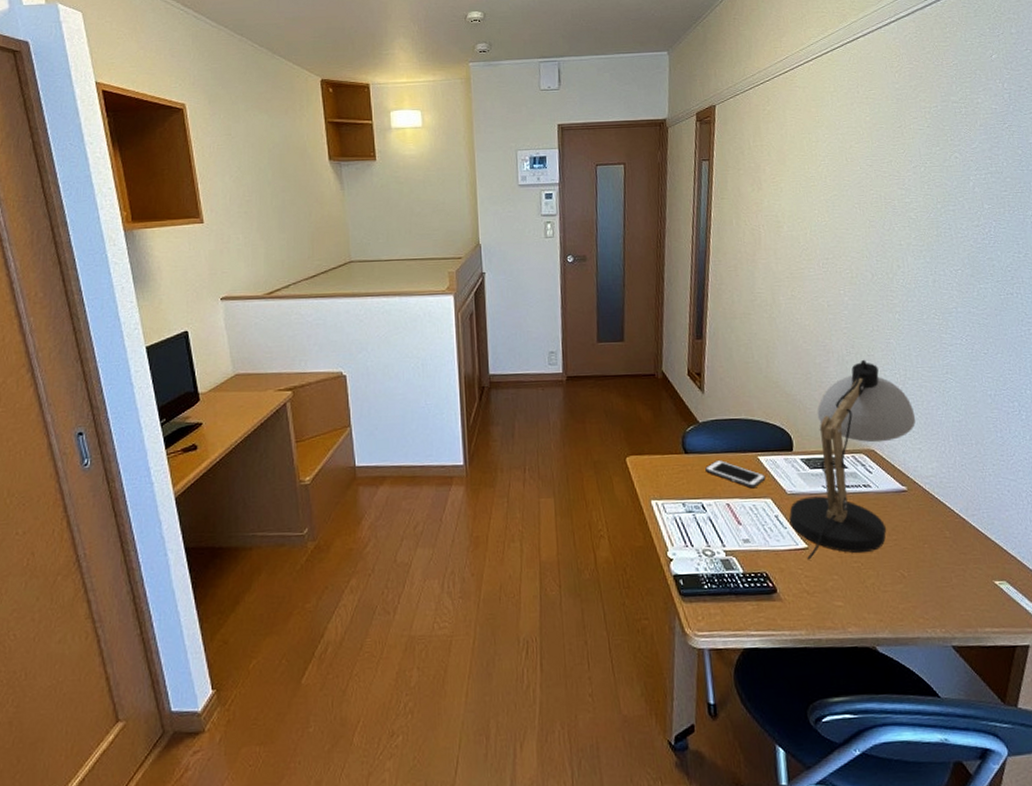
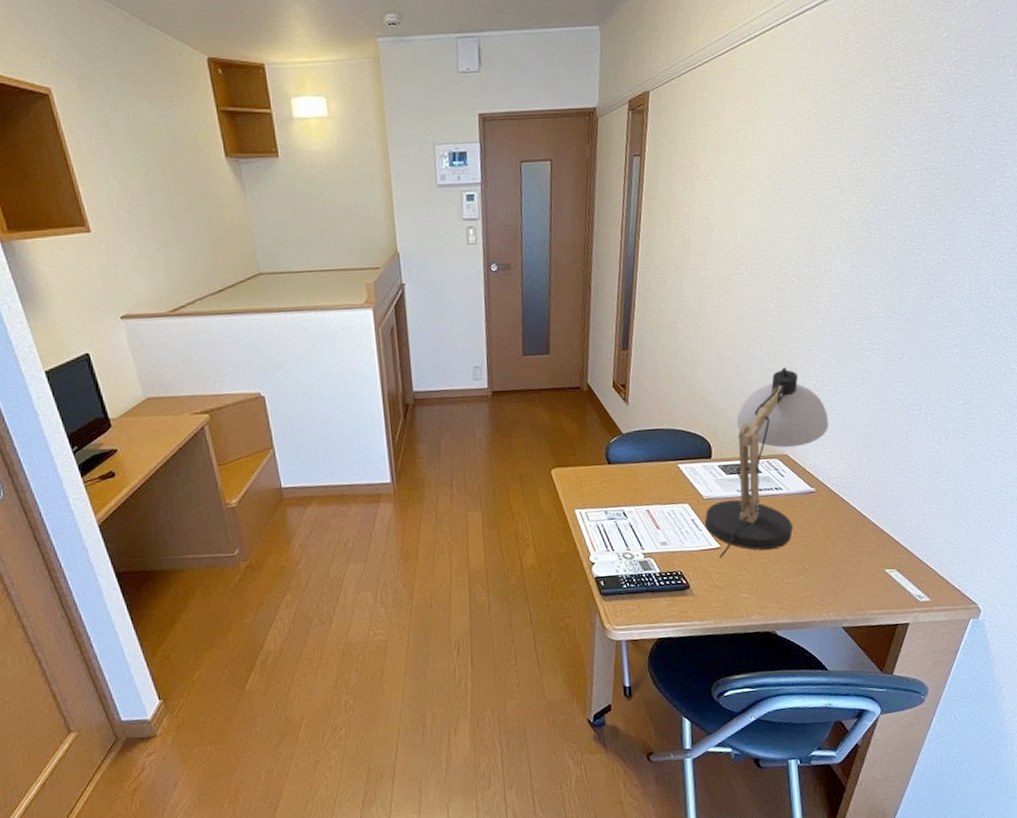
cell phone: present [704,459,766,489] -> none [626,468,685,495]

